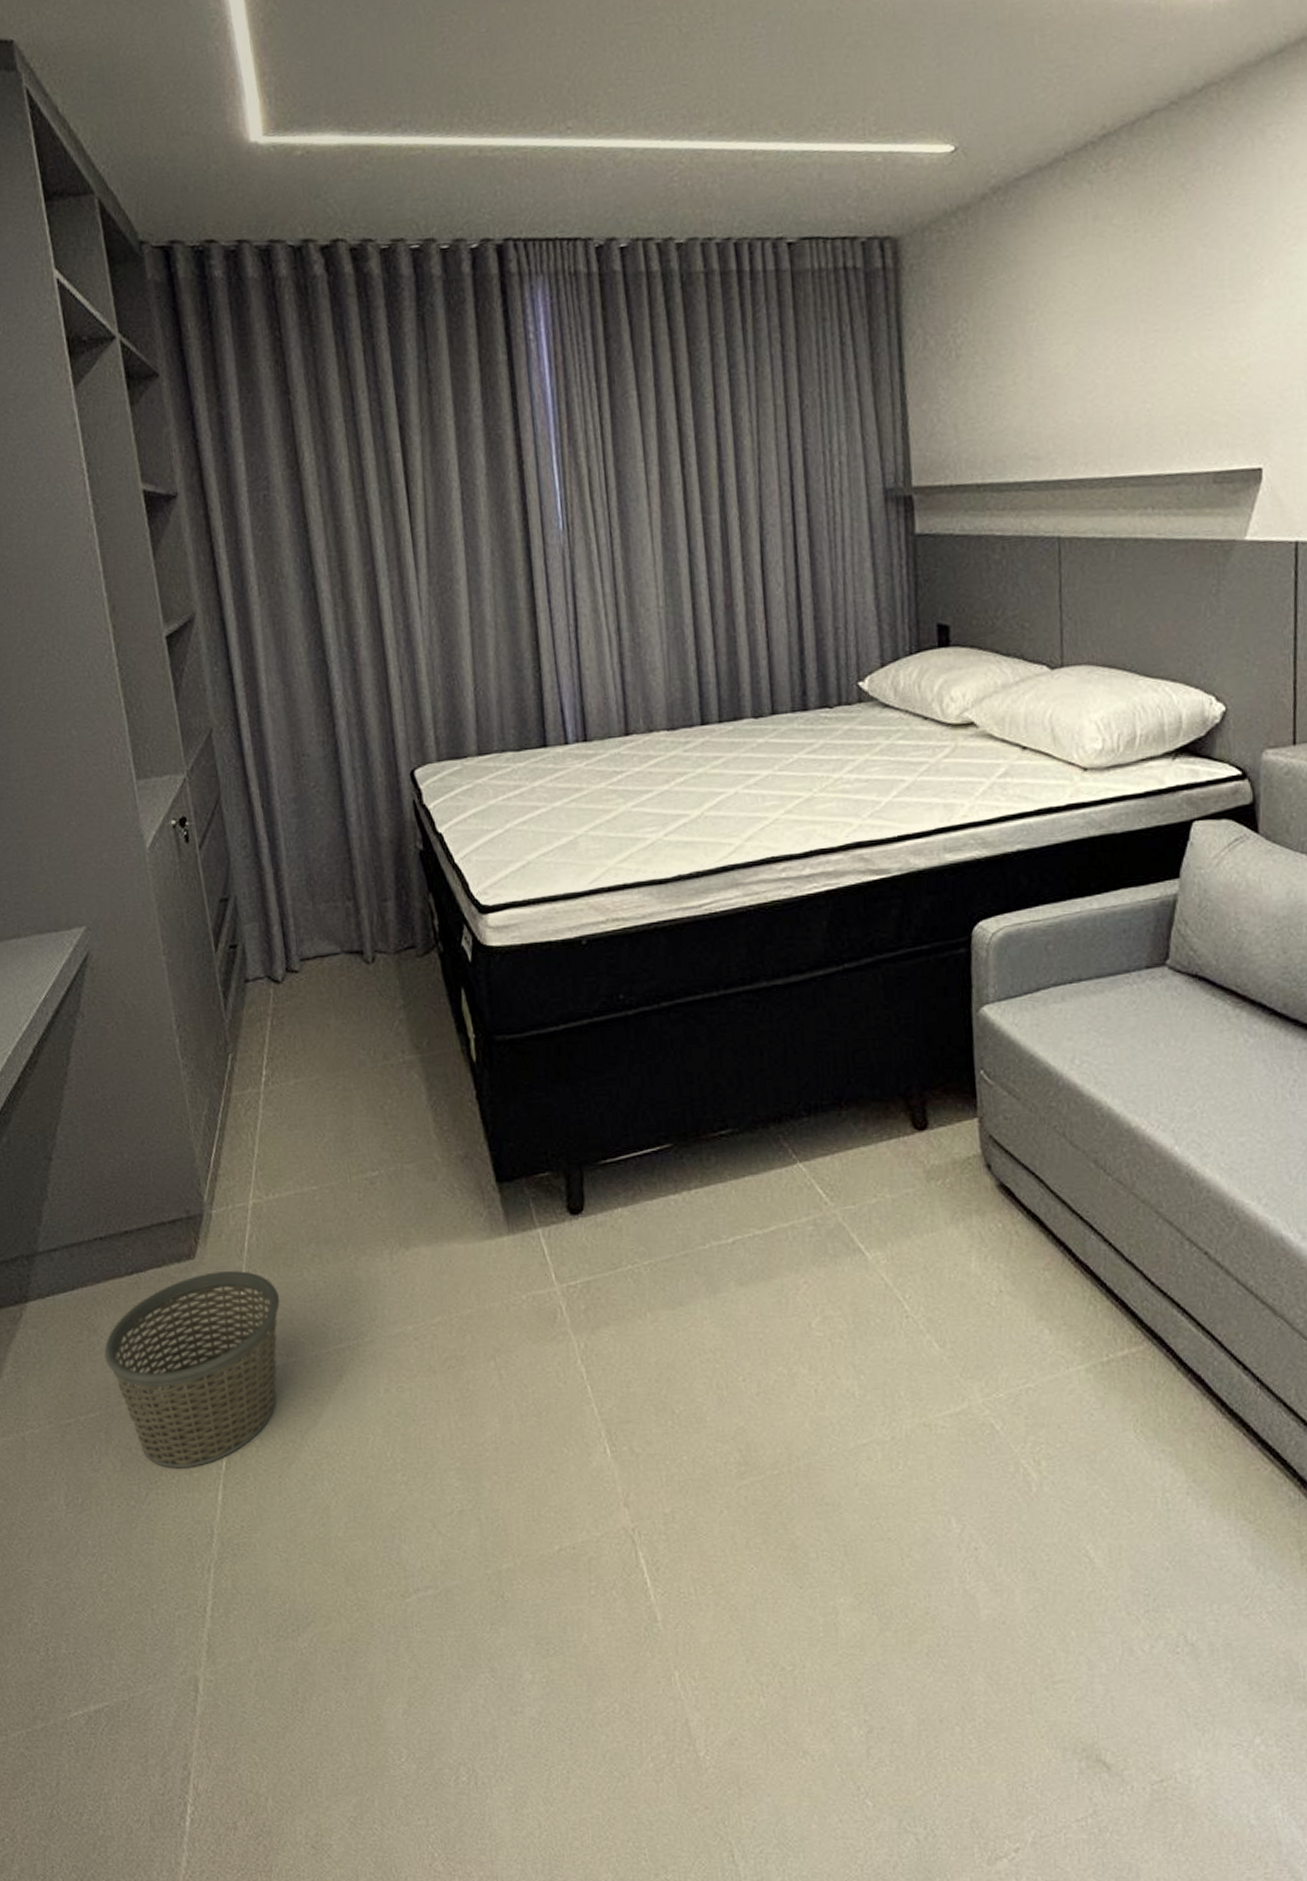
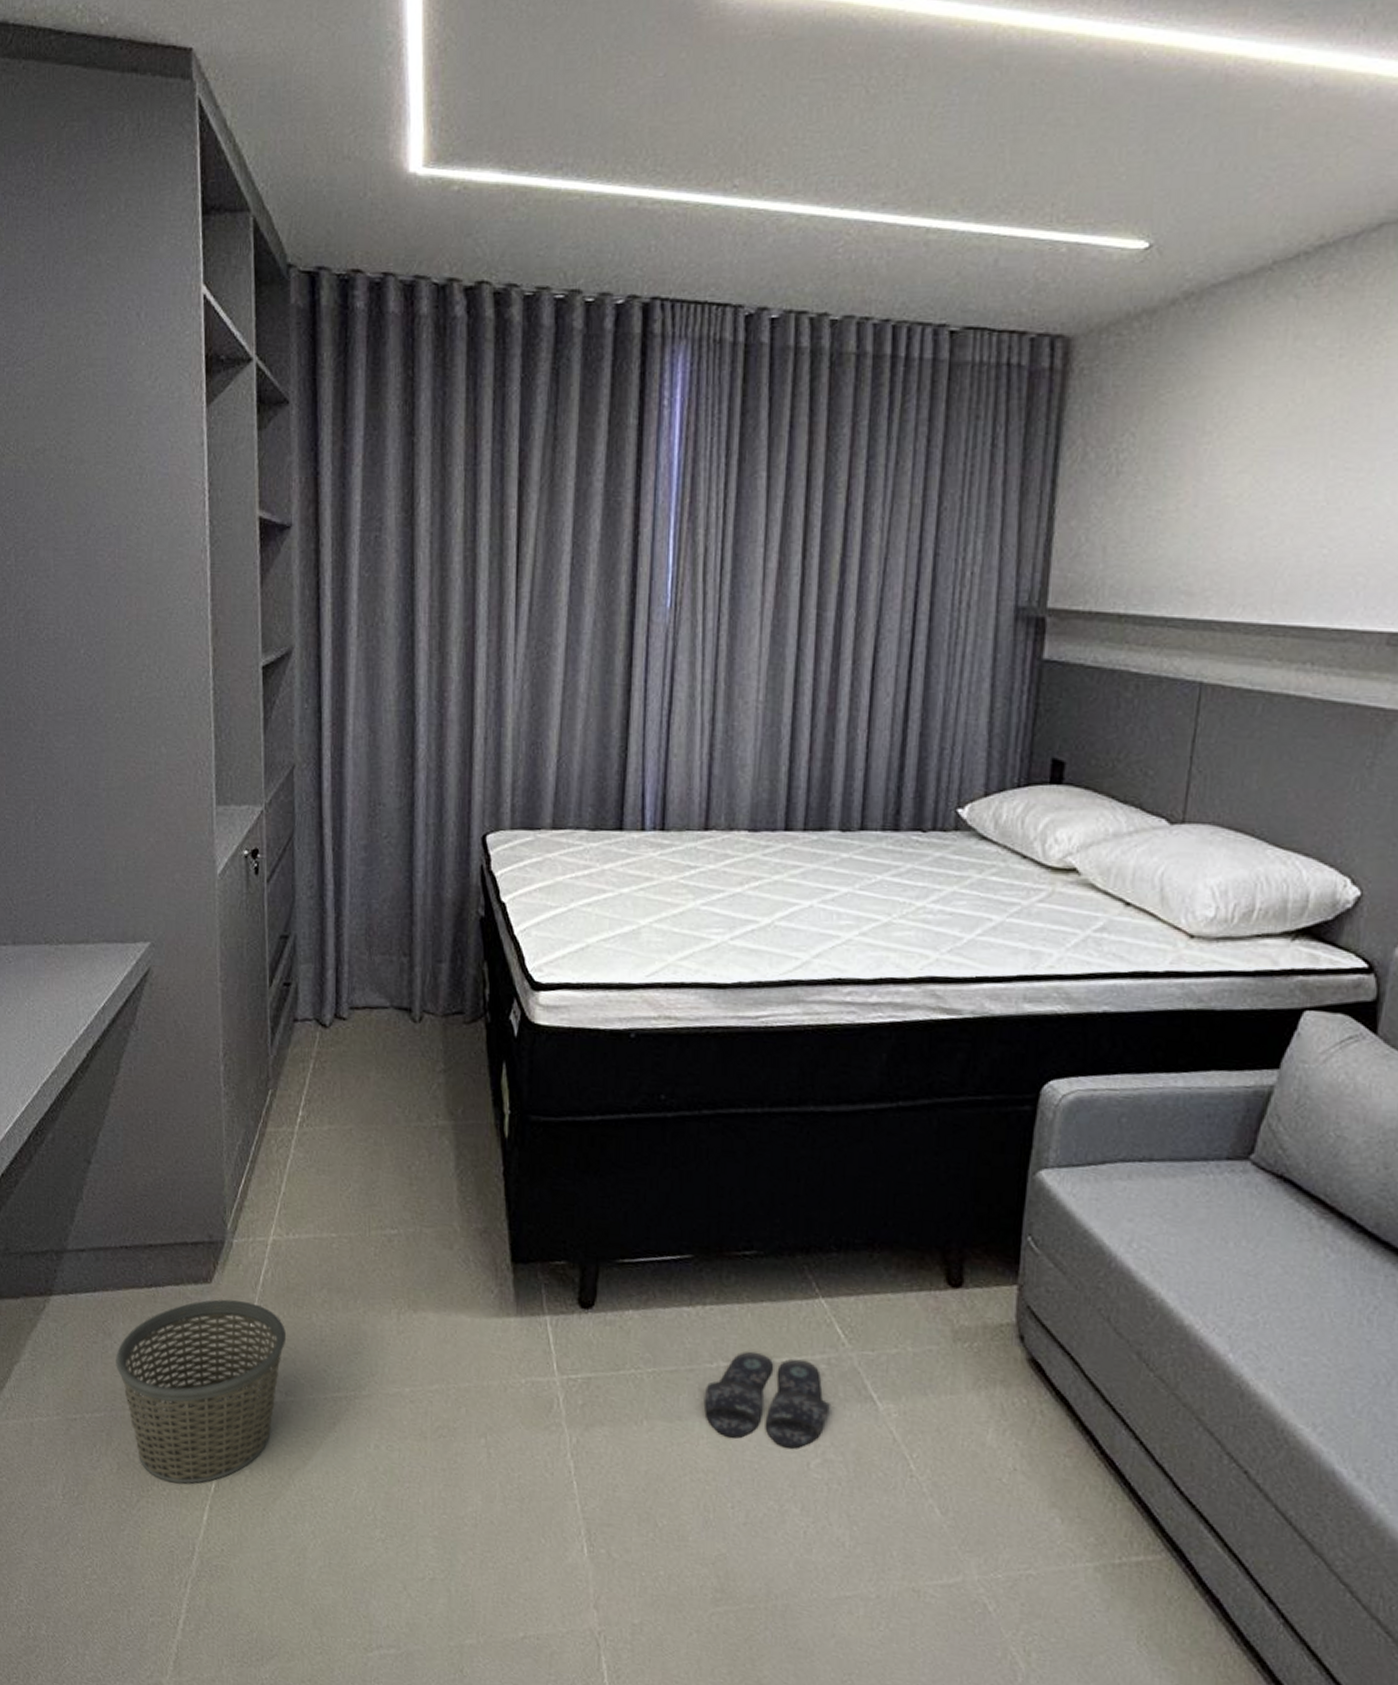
slippers: none [701,1225,823,1313] -> present [703,1351,832,1449]

